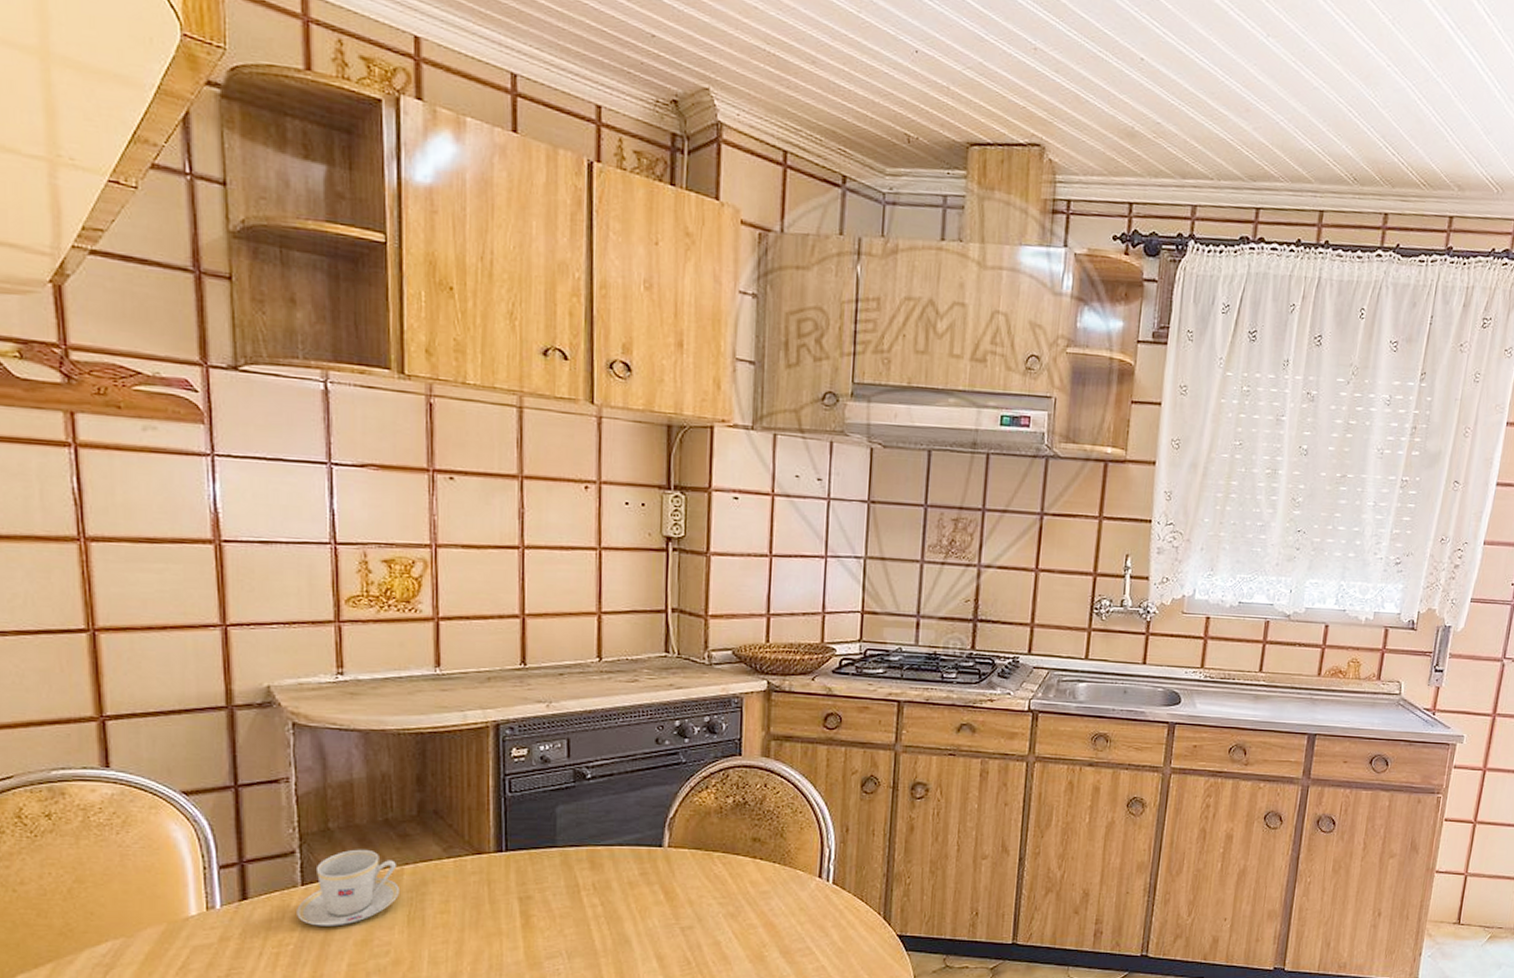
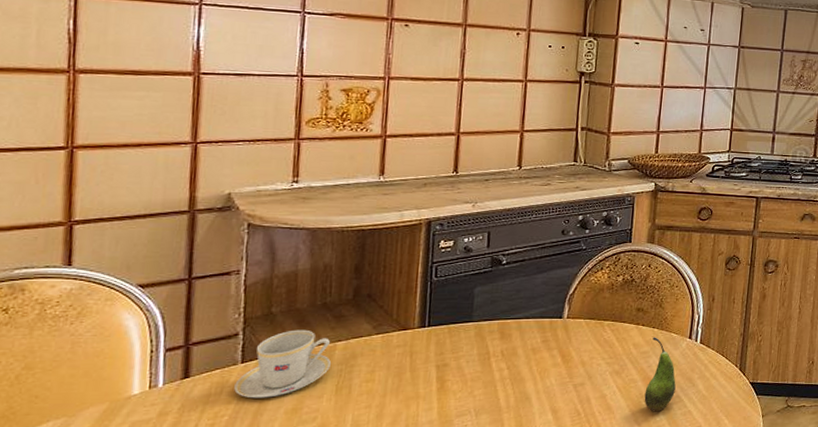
fruit: none [766,874,805,965] -> present [644,337,676,412]

